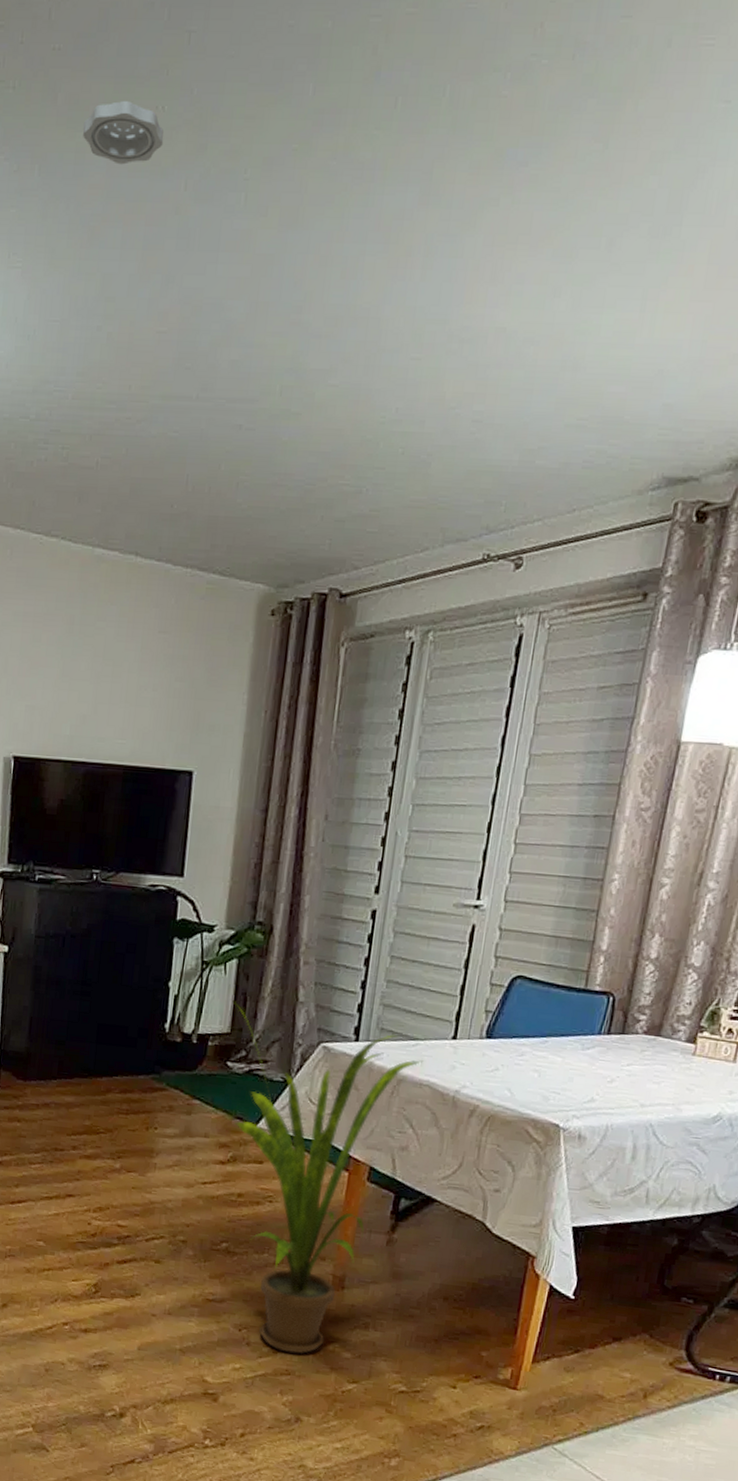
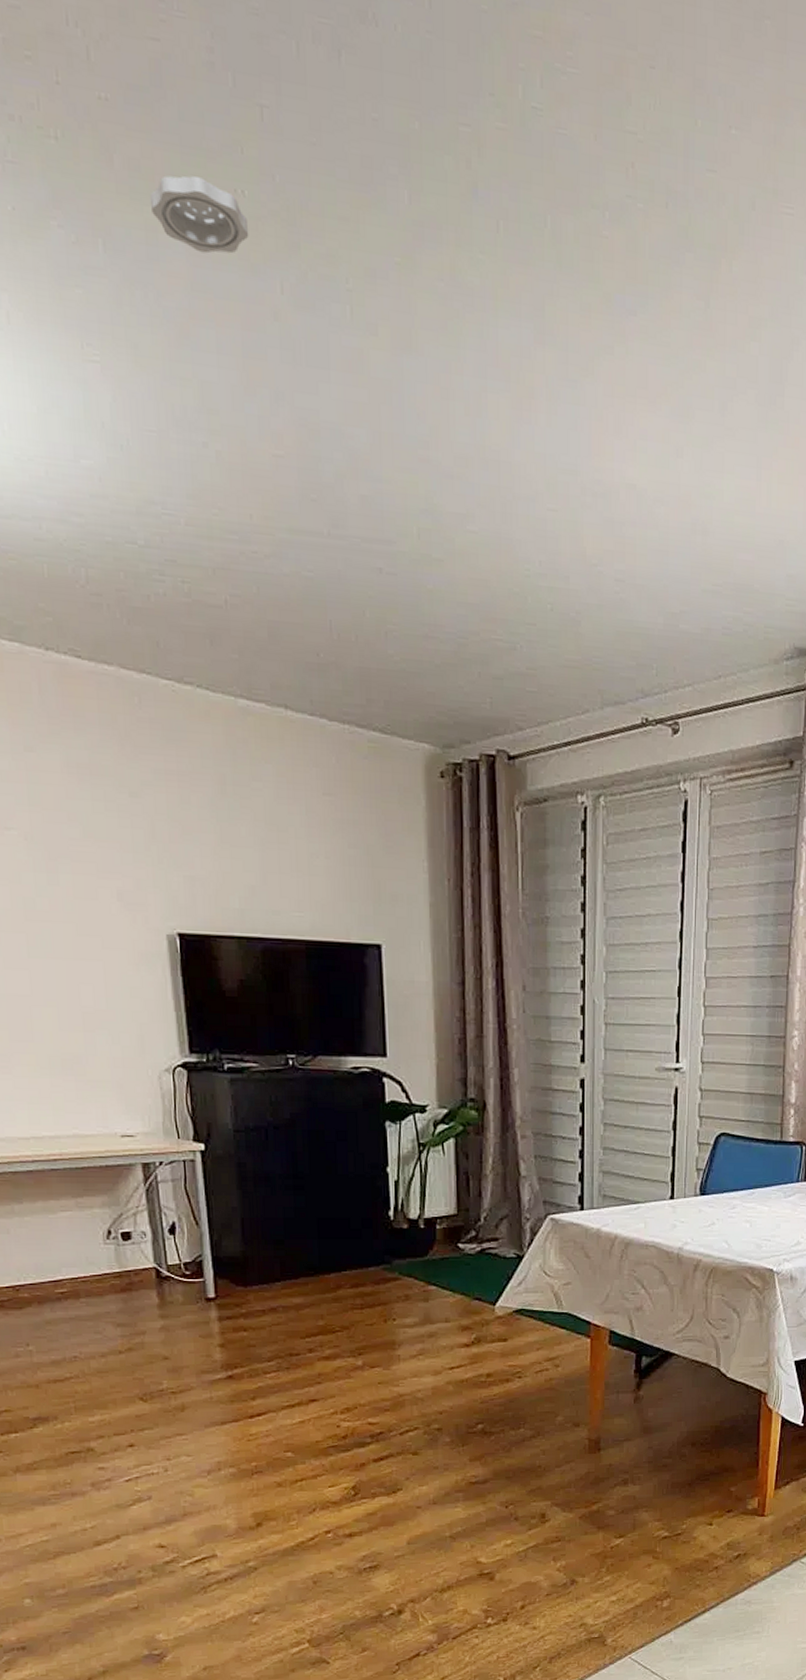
house plant: present [232,1000,424,1355] -> none [455,1181,647,1520]

